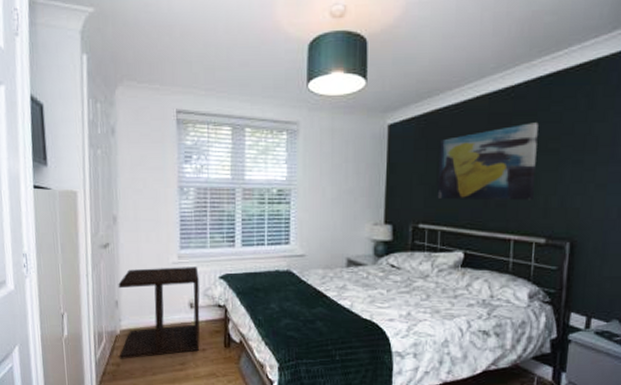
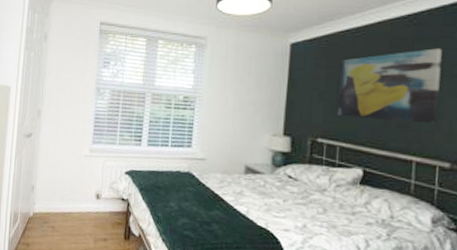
side table: present [118,267,200,359] -> none [30,158,107,241]

